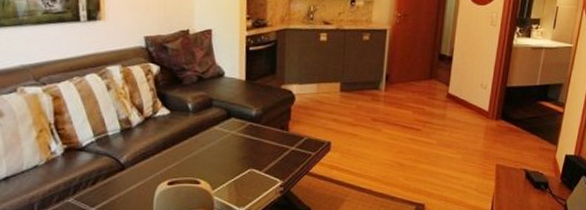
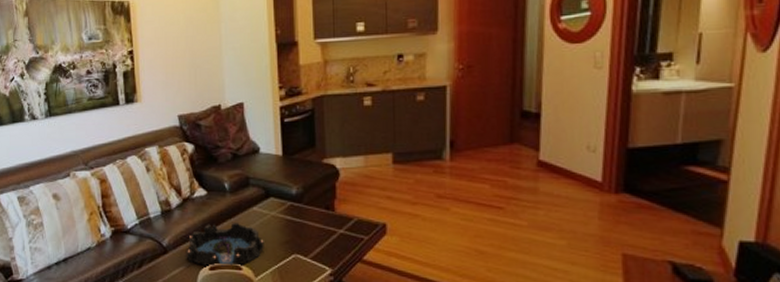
decorative bowl: none [144,141,223,183] -> present [186,223,264,268]

